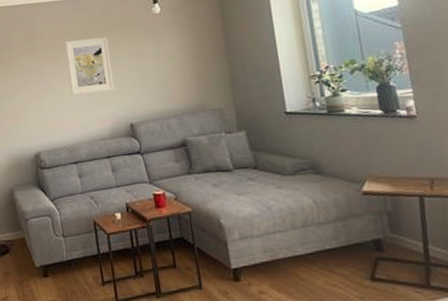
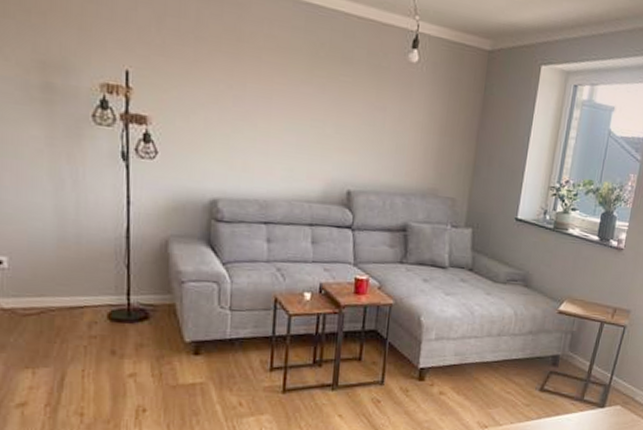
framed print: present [64,36,114,96] -> none [278,58,345,144]

